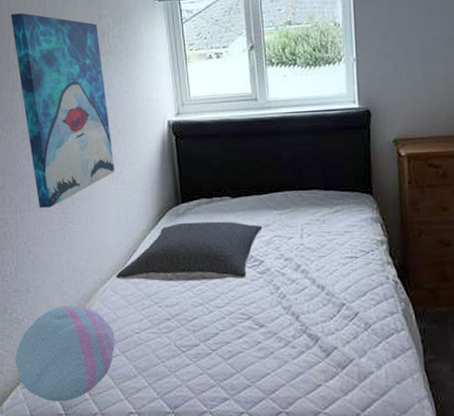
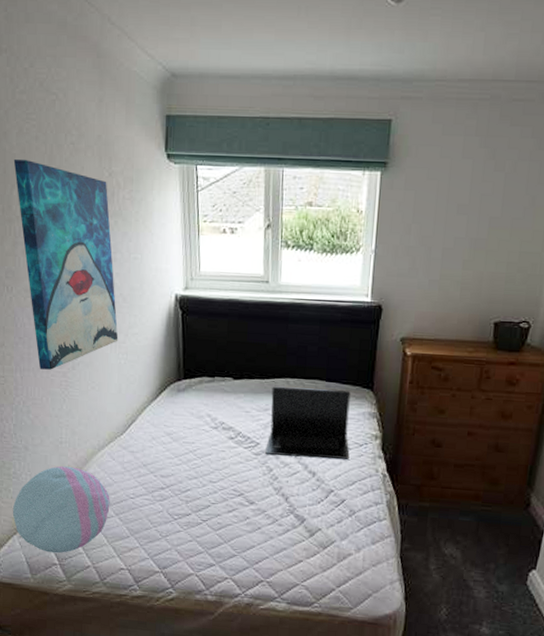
pillow: present [115,221,263,281] -> none [113,398,262,458]
laptop: none [270,198,357,272] -> present [265,386,351,459]

